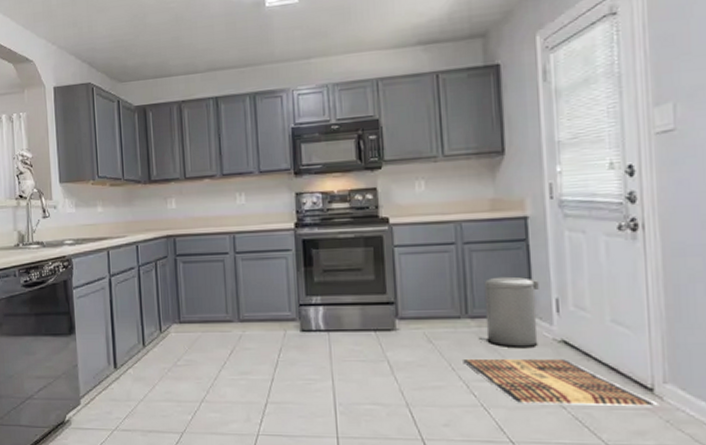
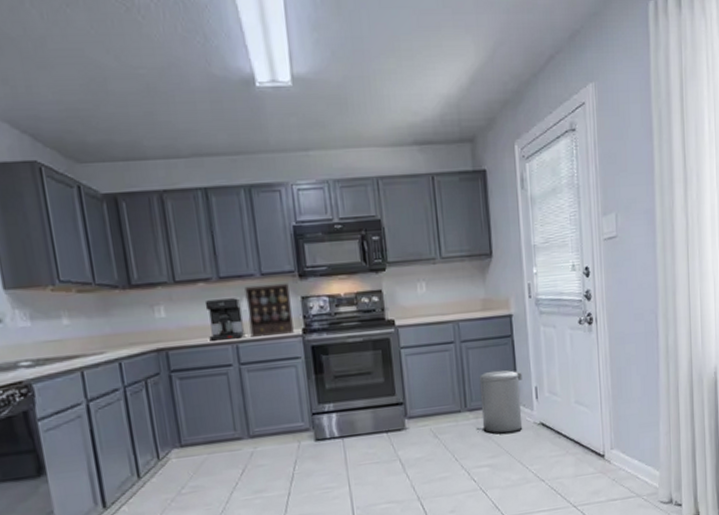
coffee maker: none [209,193,242,232] -> present [204,298,246,342]
spice rack: none [244,180,286,229] -> present [244,283,294,337]
doormat: present [463,358,660,406] -> none [464,439,609,482]

